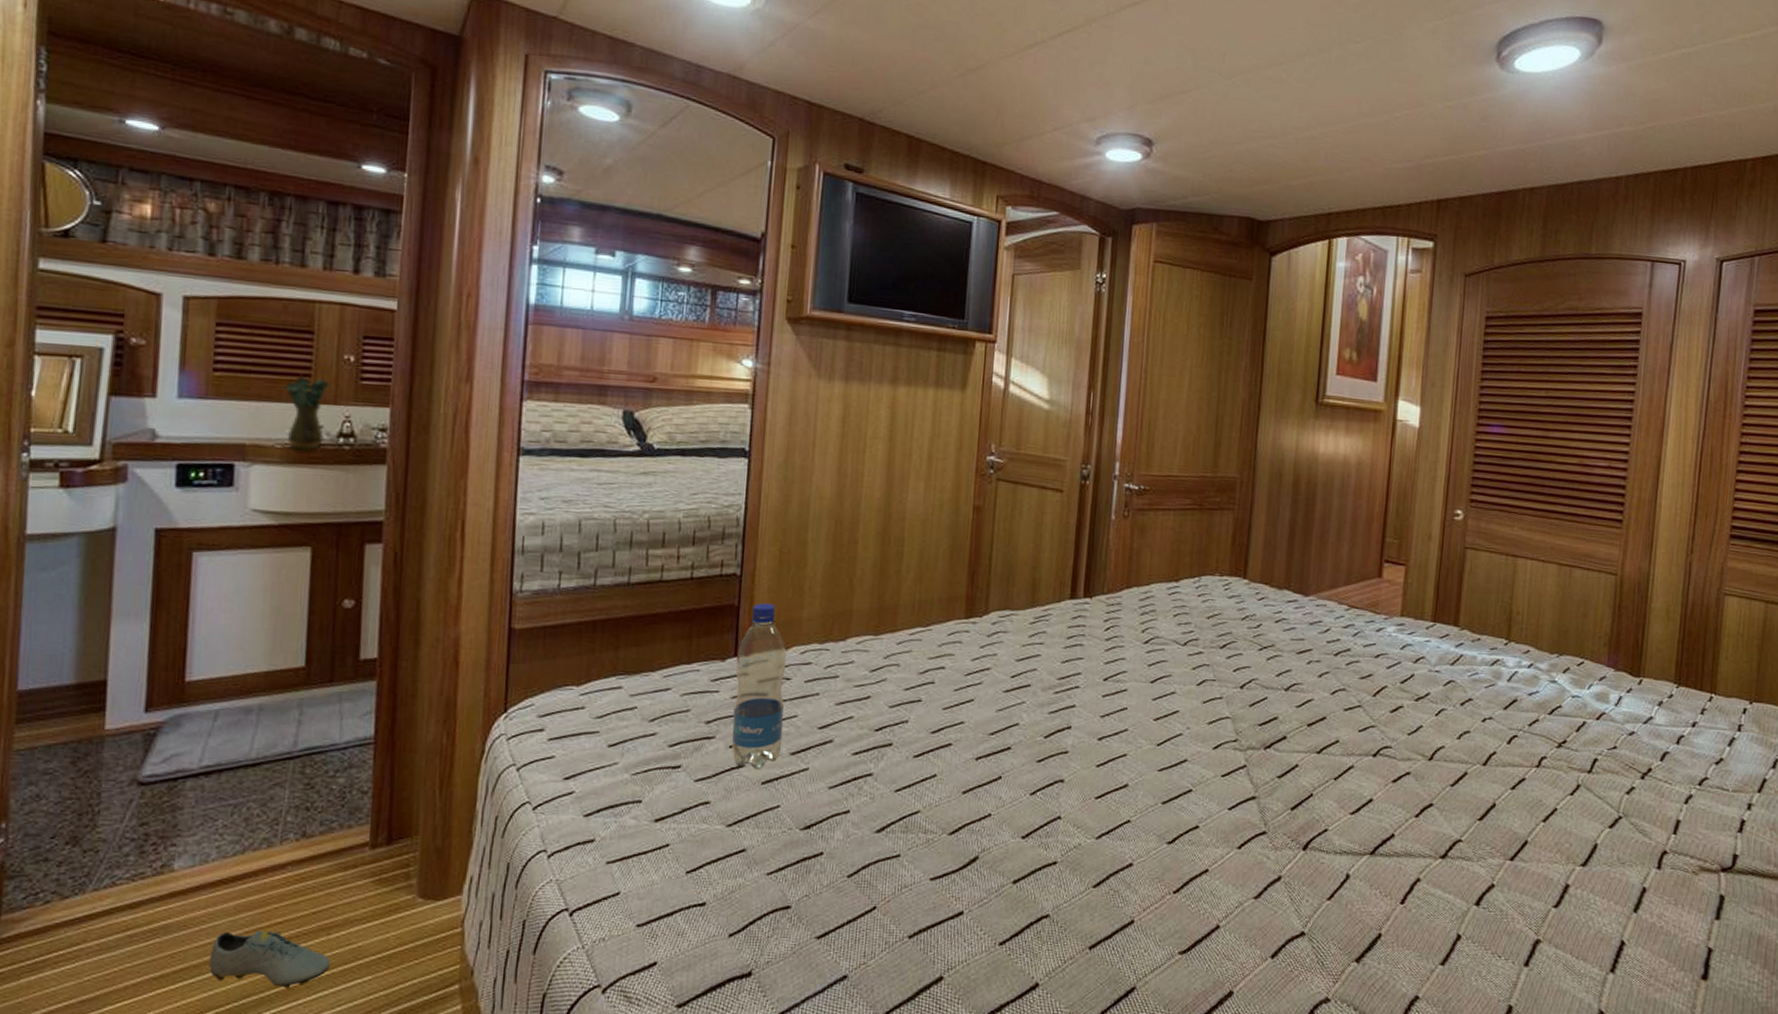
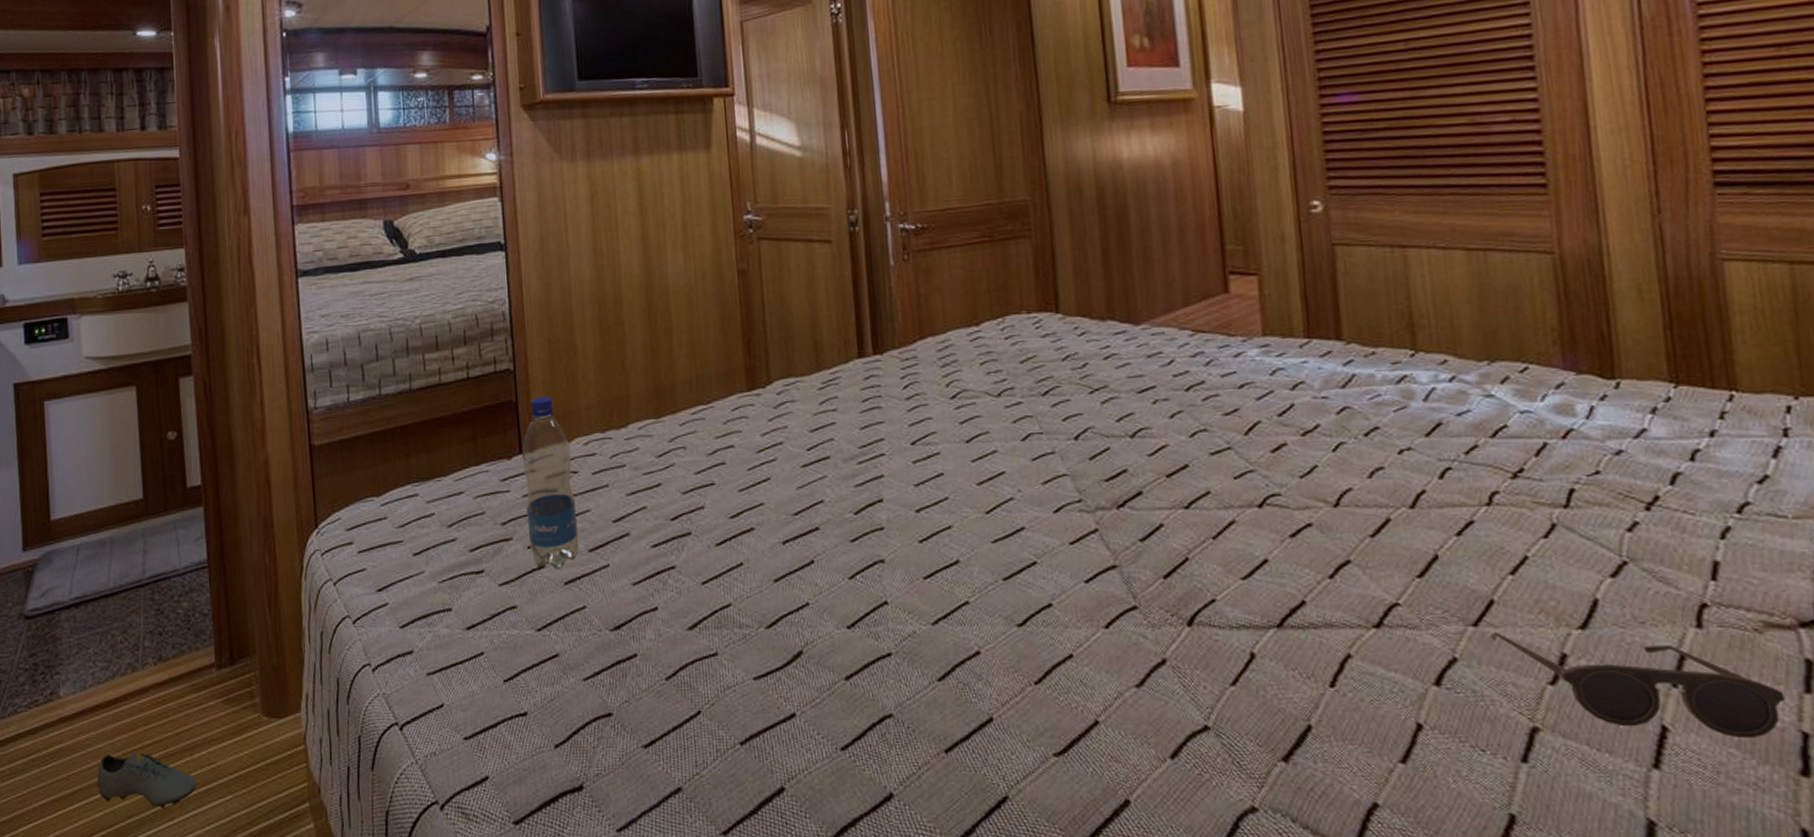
vase: present [284,374,329,454] -> none [98,229,134,301]
eyeglasses: none [1521,866,1703,952] -> present [1491,632,1785,739]

